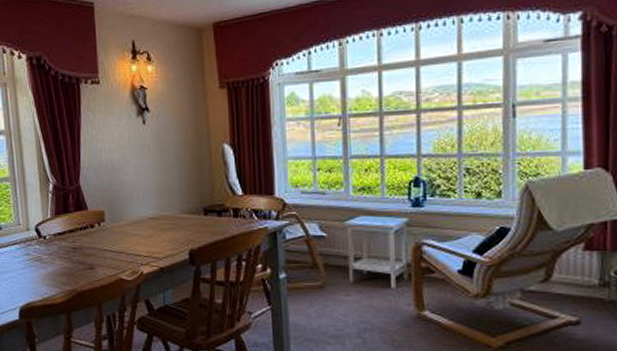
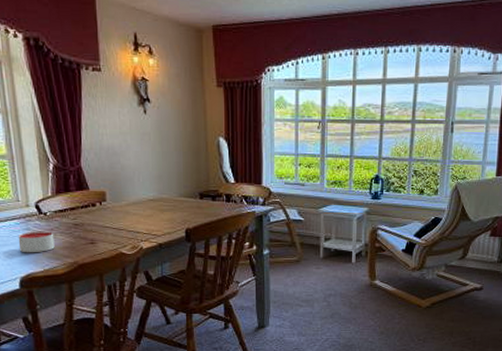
candle: none [18,256,54,280] -> present [18,231,55,253]

